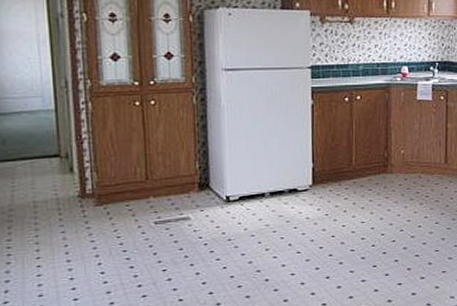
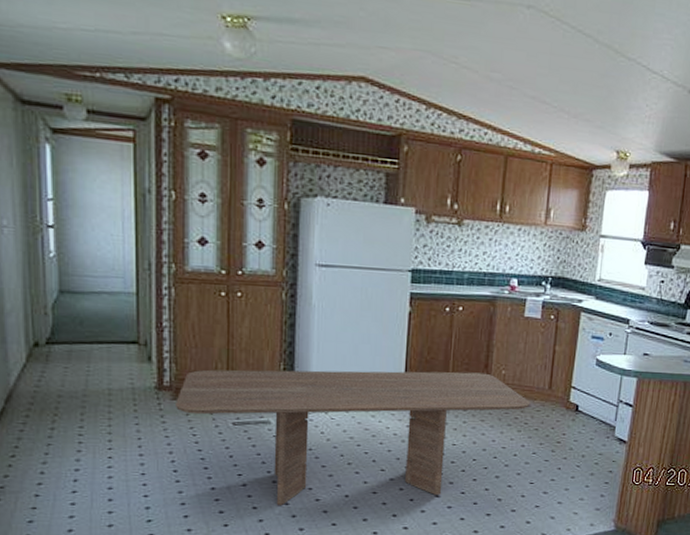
dining table: none [99,154,429,295] -> present [176,369,530,505]

